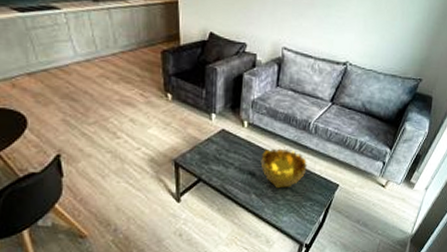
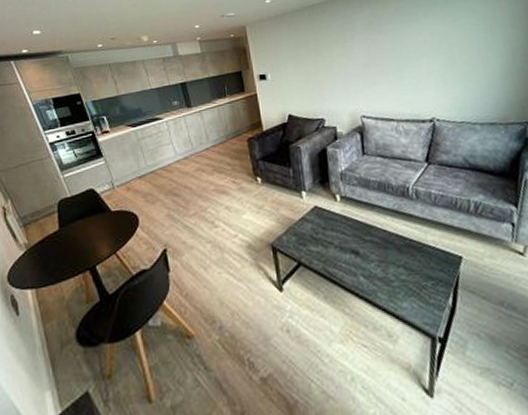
decorative bowl: present [260,148,307,189] -> none [361,219,417,268]

